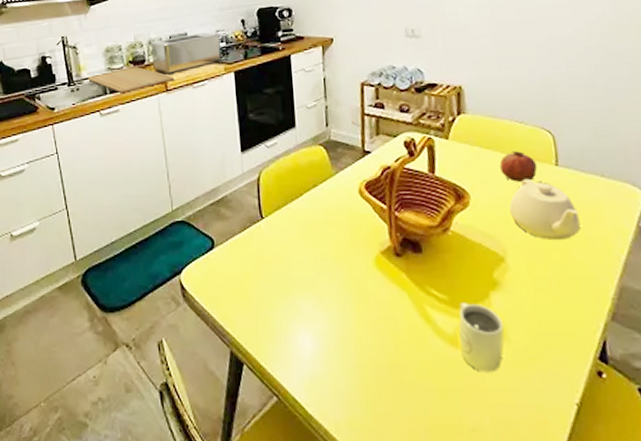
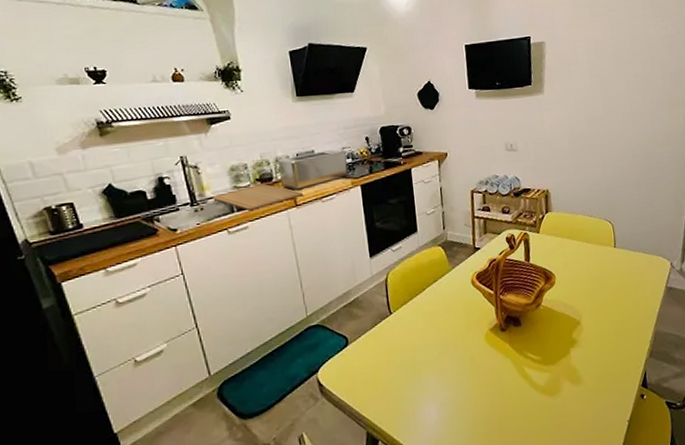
mug: present [457,303,505,373] -> none [548,359,581,411]
fruit: present [499,151,538,182] -> none [576,238,602,263]
teapot: present [509,178,581,239] -> none [583,259,631,304]

